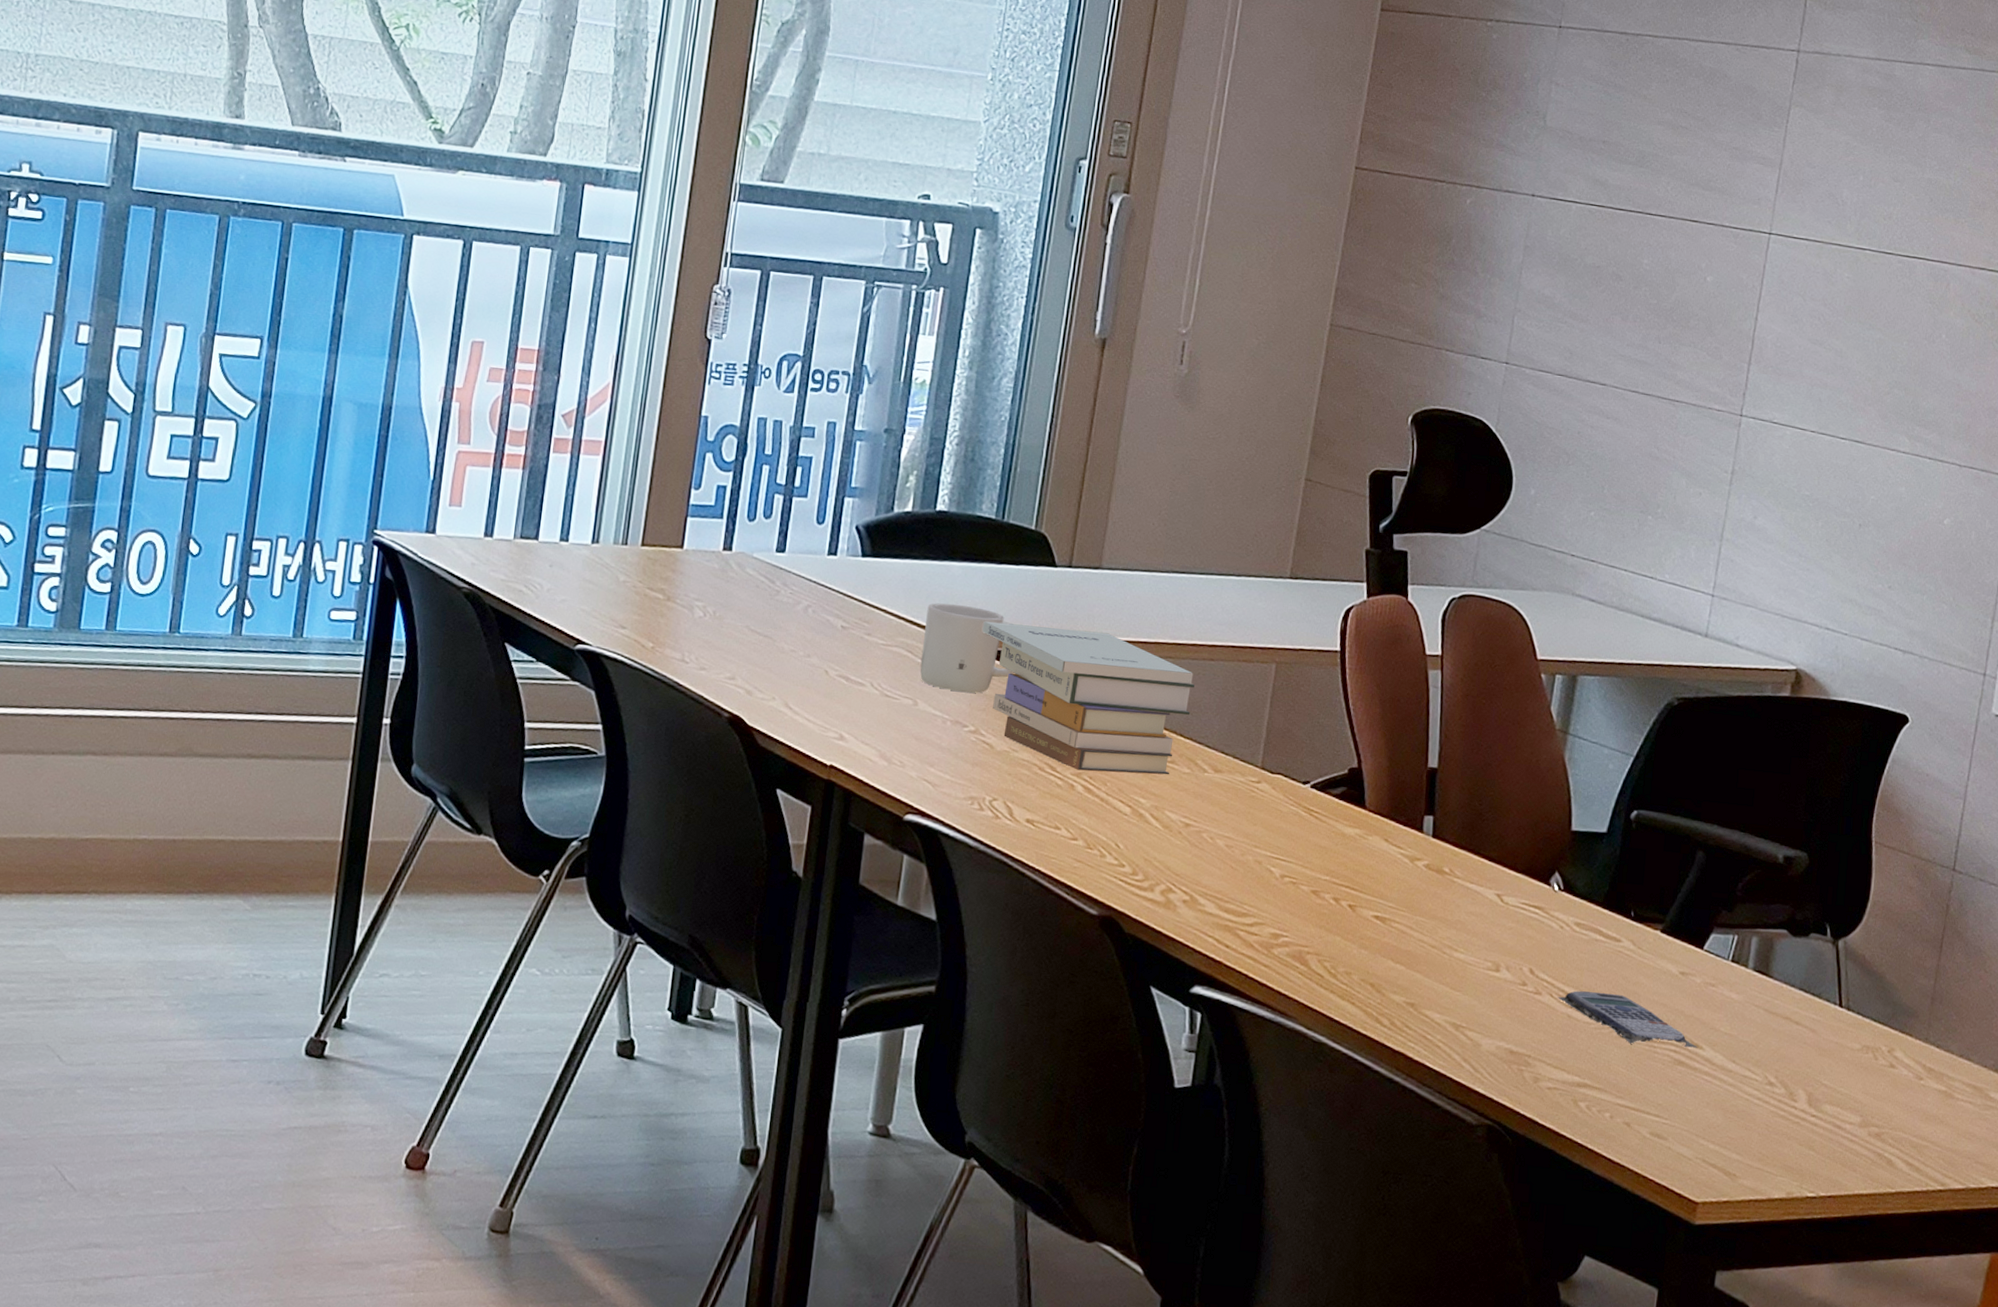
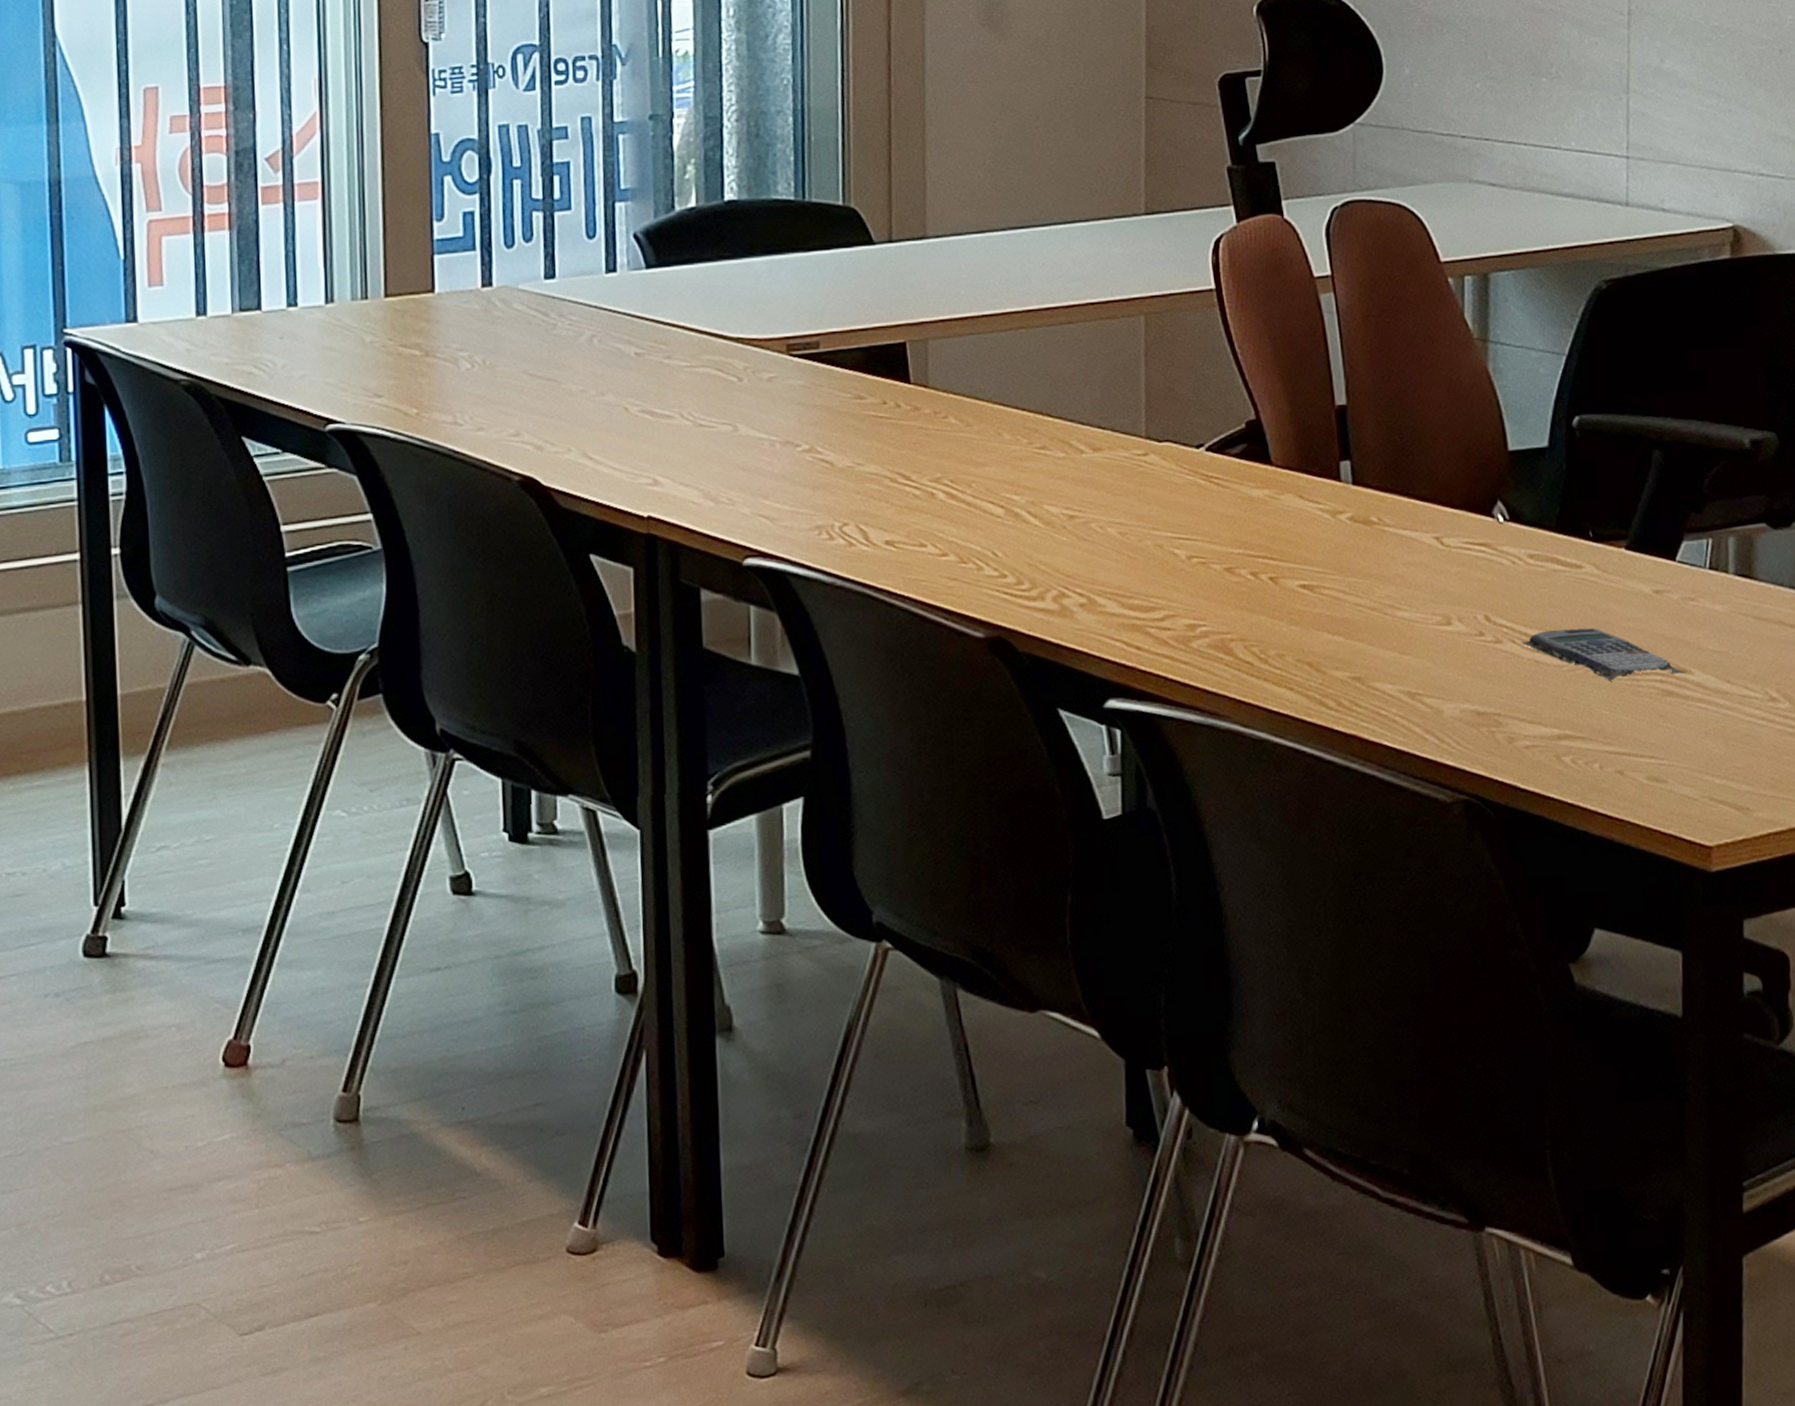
mug: present [920,603,1014,693] -> none [732,305,845,407]
books: present [982,621,1195,775] -> none [800,311,1055,475]

